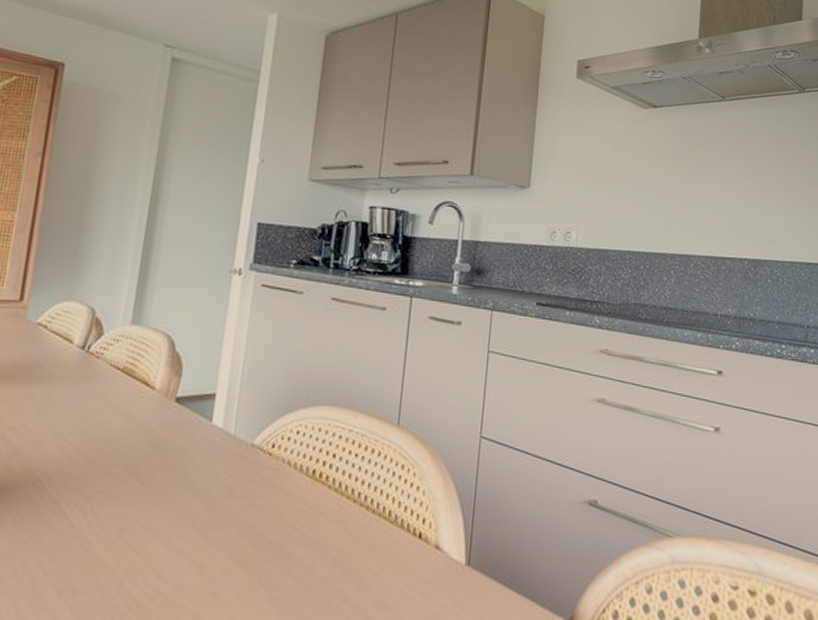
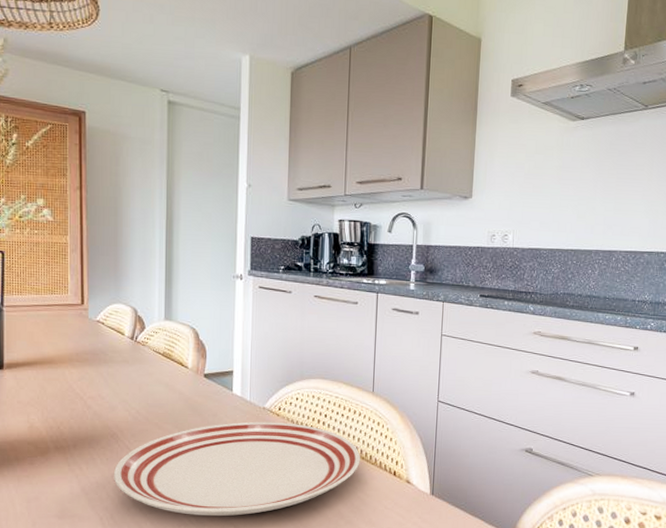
dinner plate: none [25,463,376,602] -> present [113,421,360,517]

